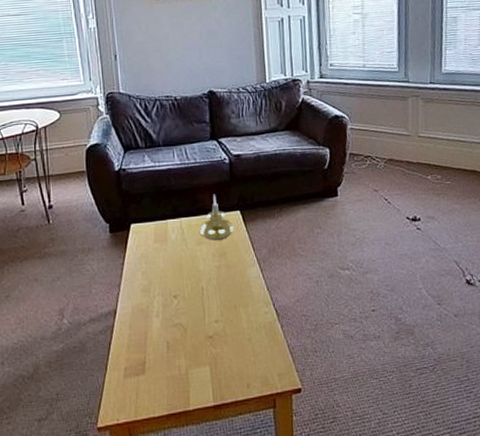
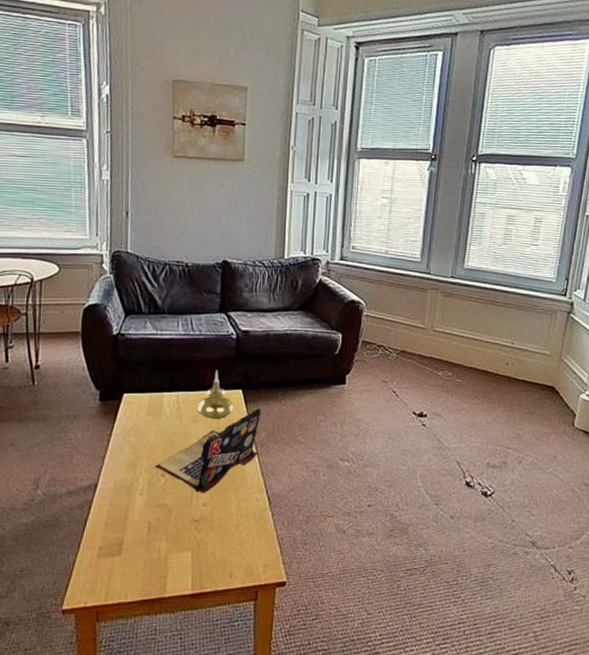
laptop: none [166,227,262,312] -> present [154,408,262,494]

